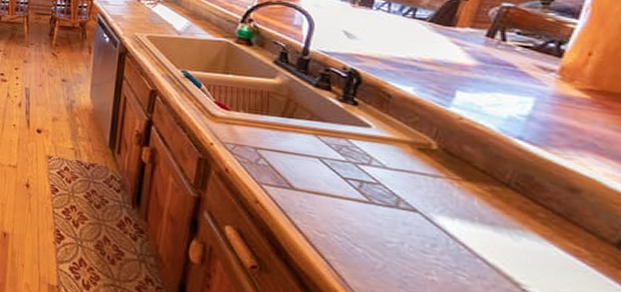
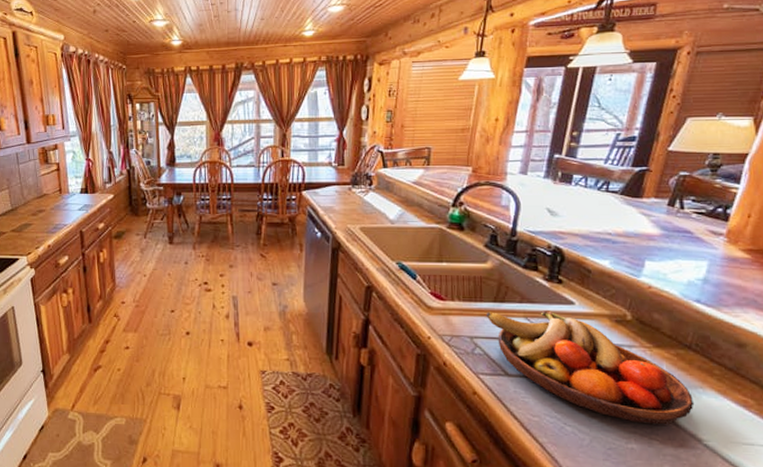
fruit bowl: none [272,125,512,263] -> present [486,310,695,425]

